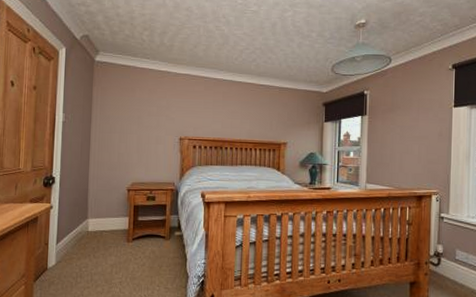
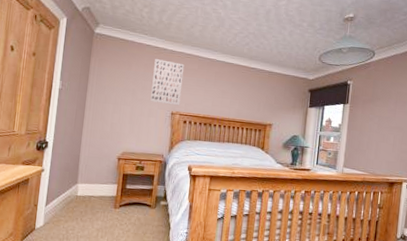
wall art: none [157,83,190,131] -> present [150,59,185,106]

